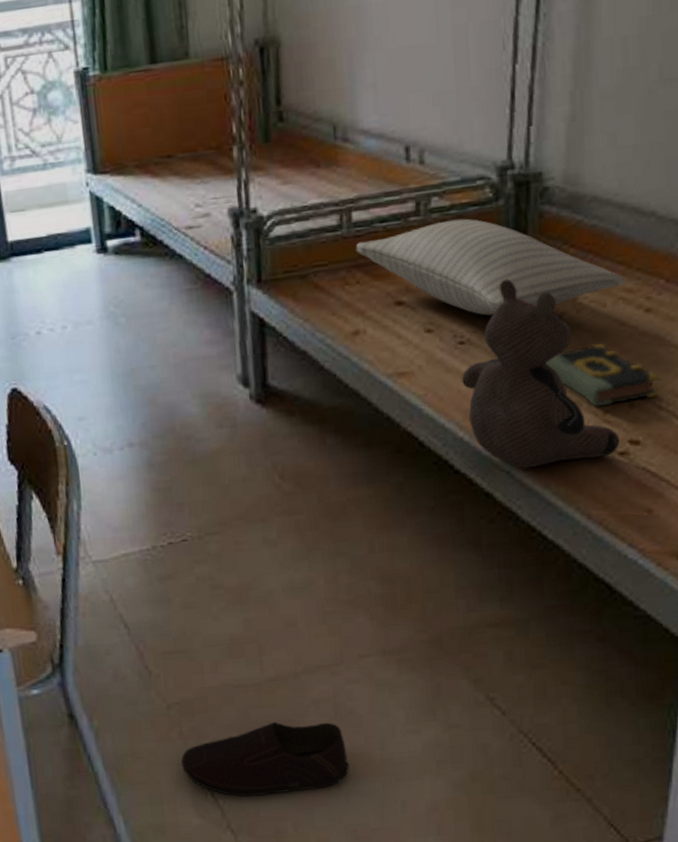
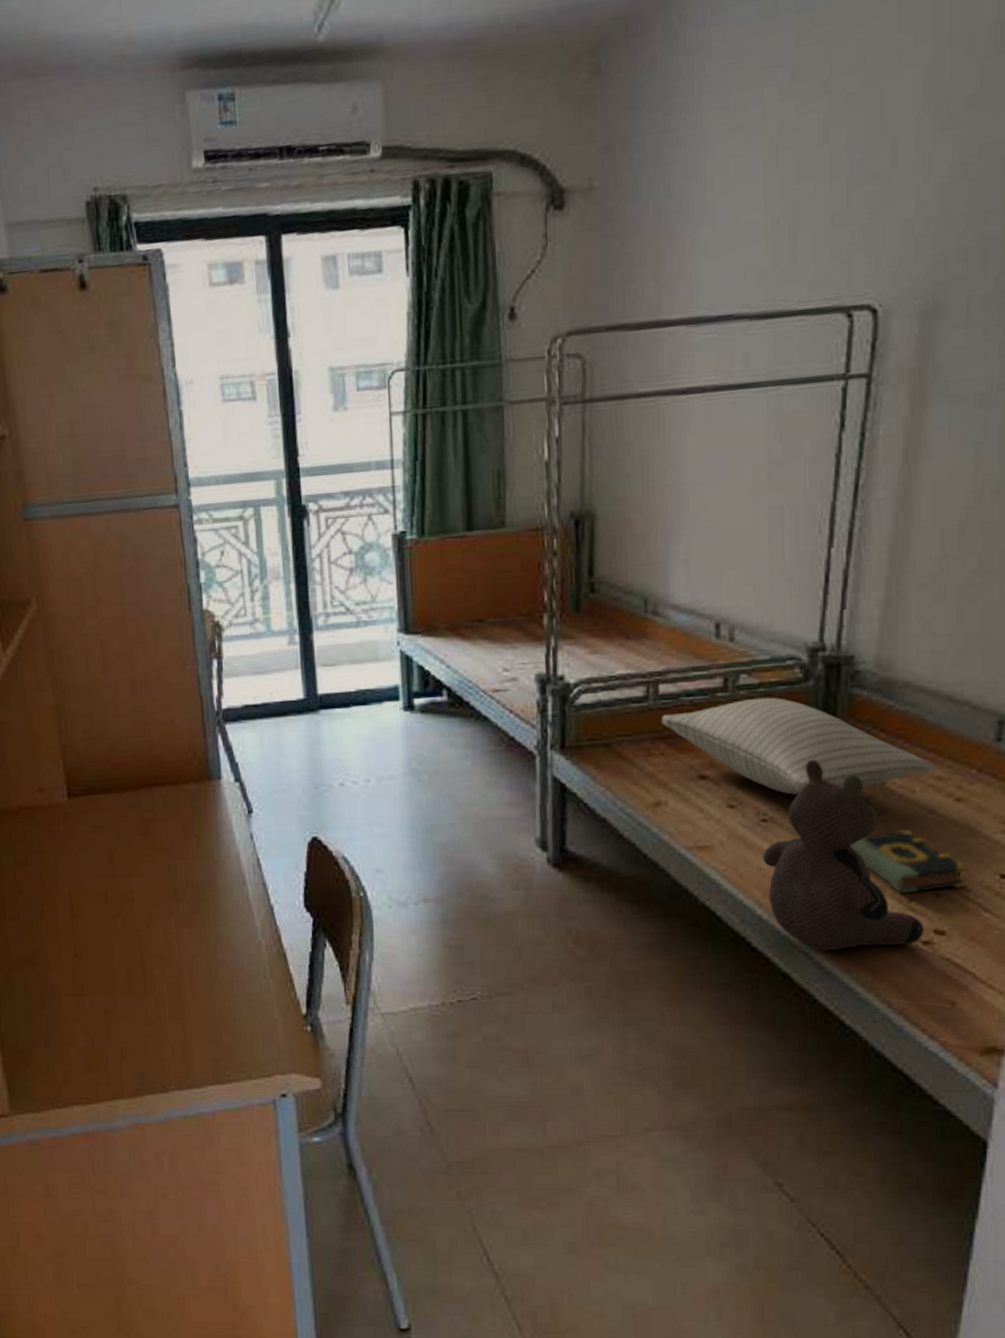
shoe: present [181,721,350,797] -> none [458,1189,629,1264]

